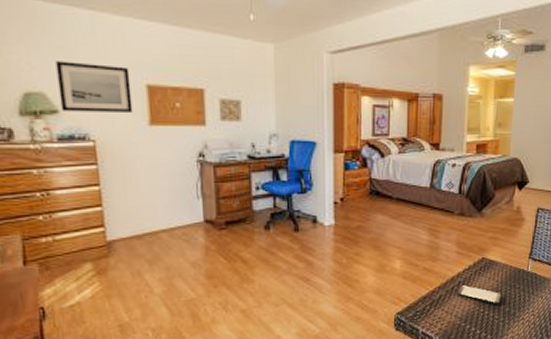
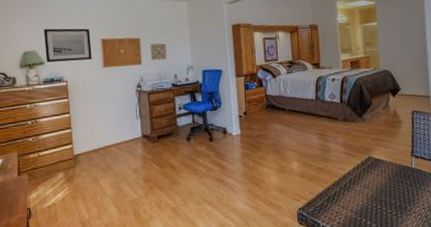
smartphone: present [456,285,503,304] -> none [349,182,392,199]

